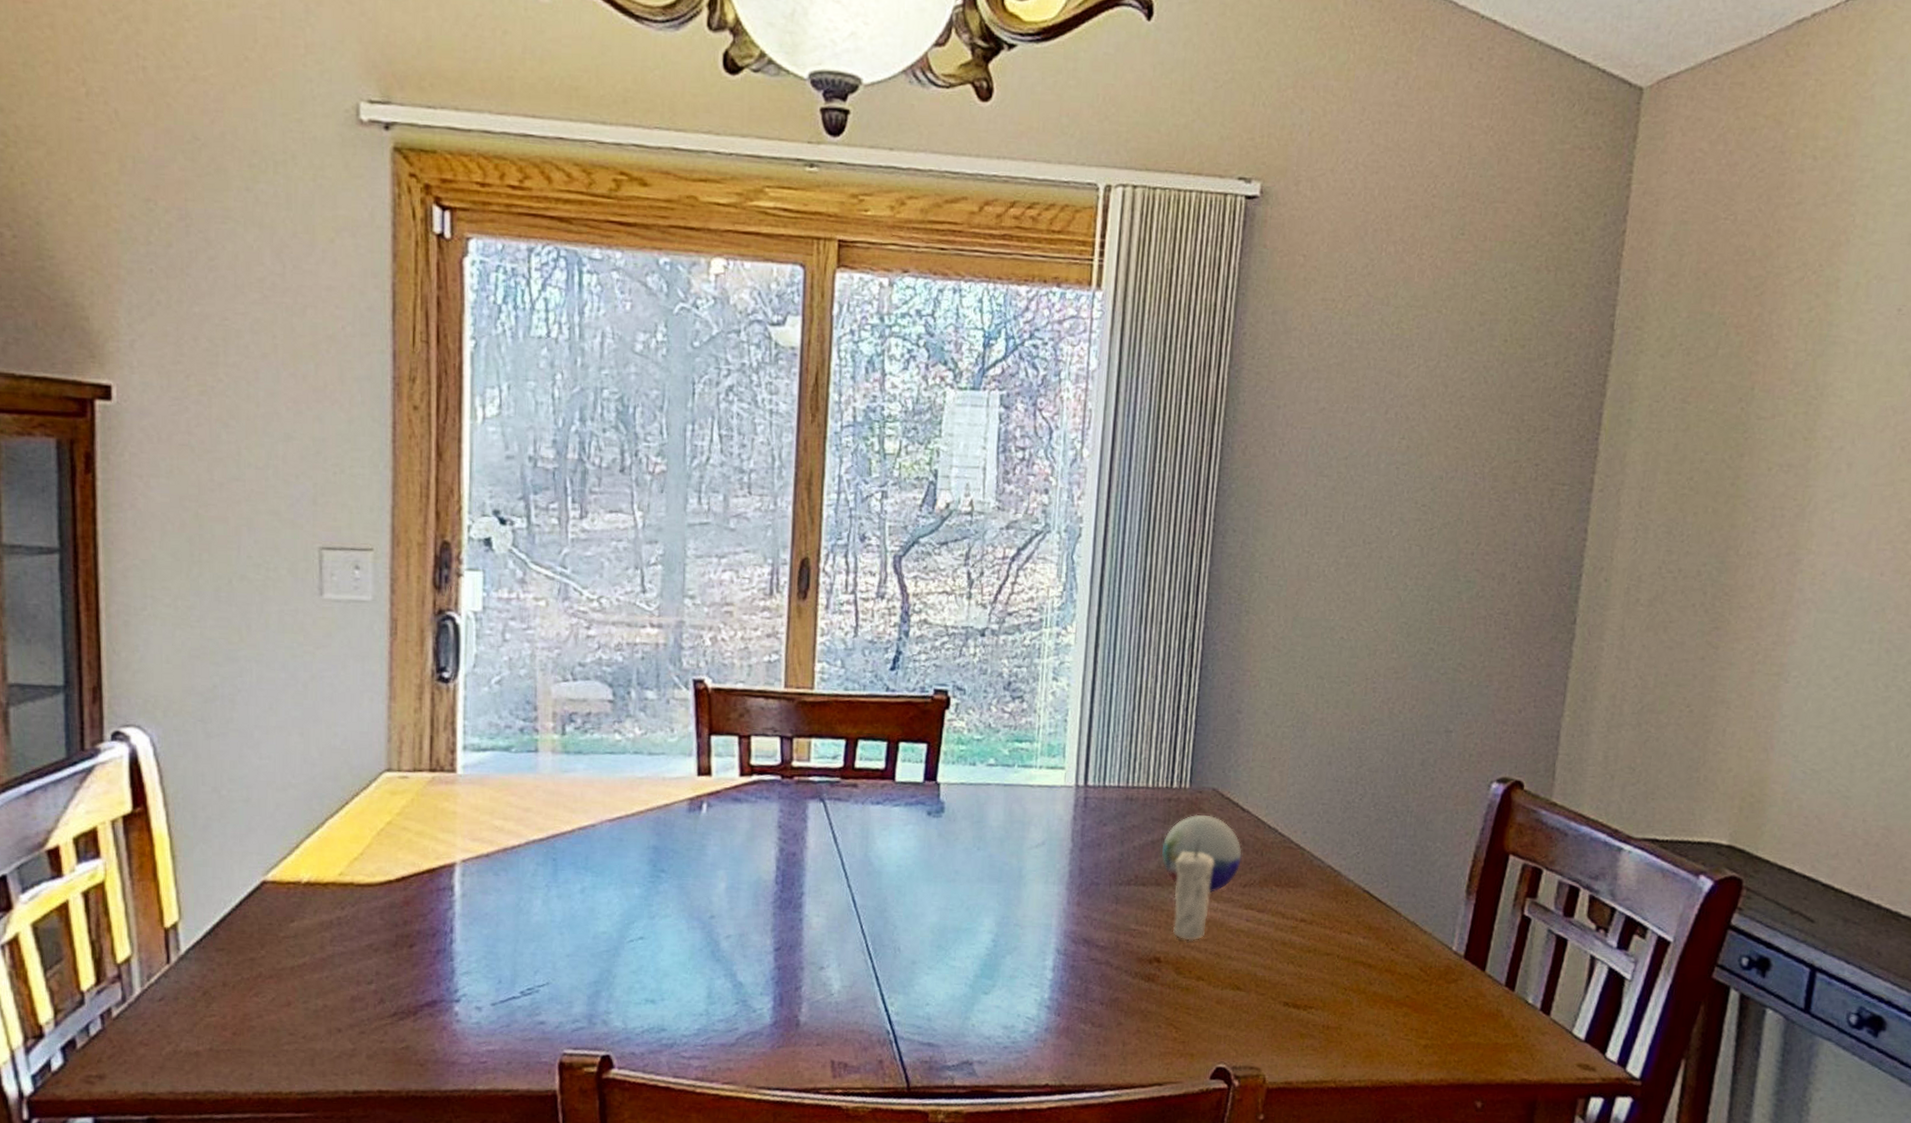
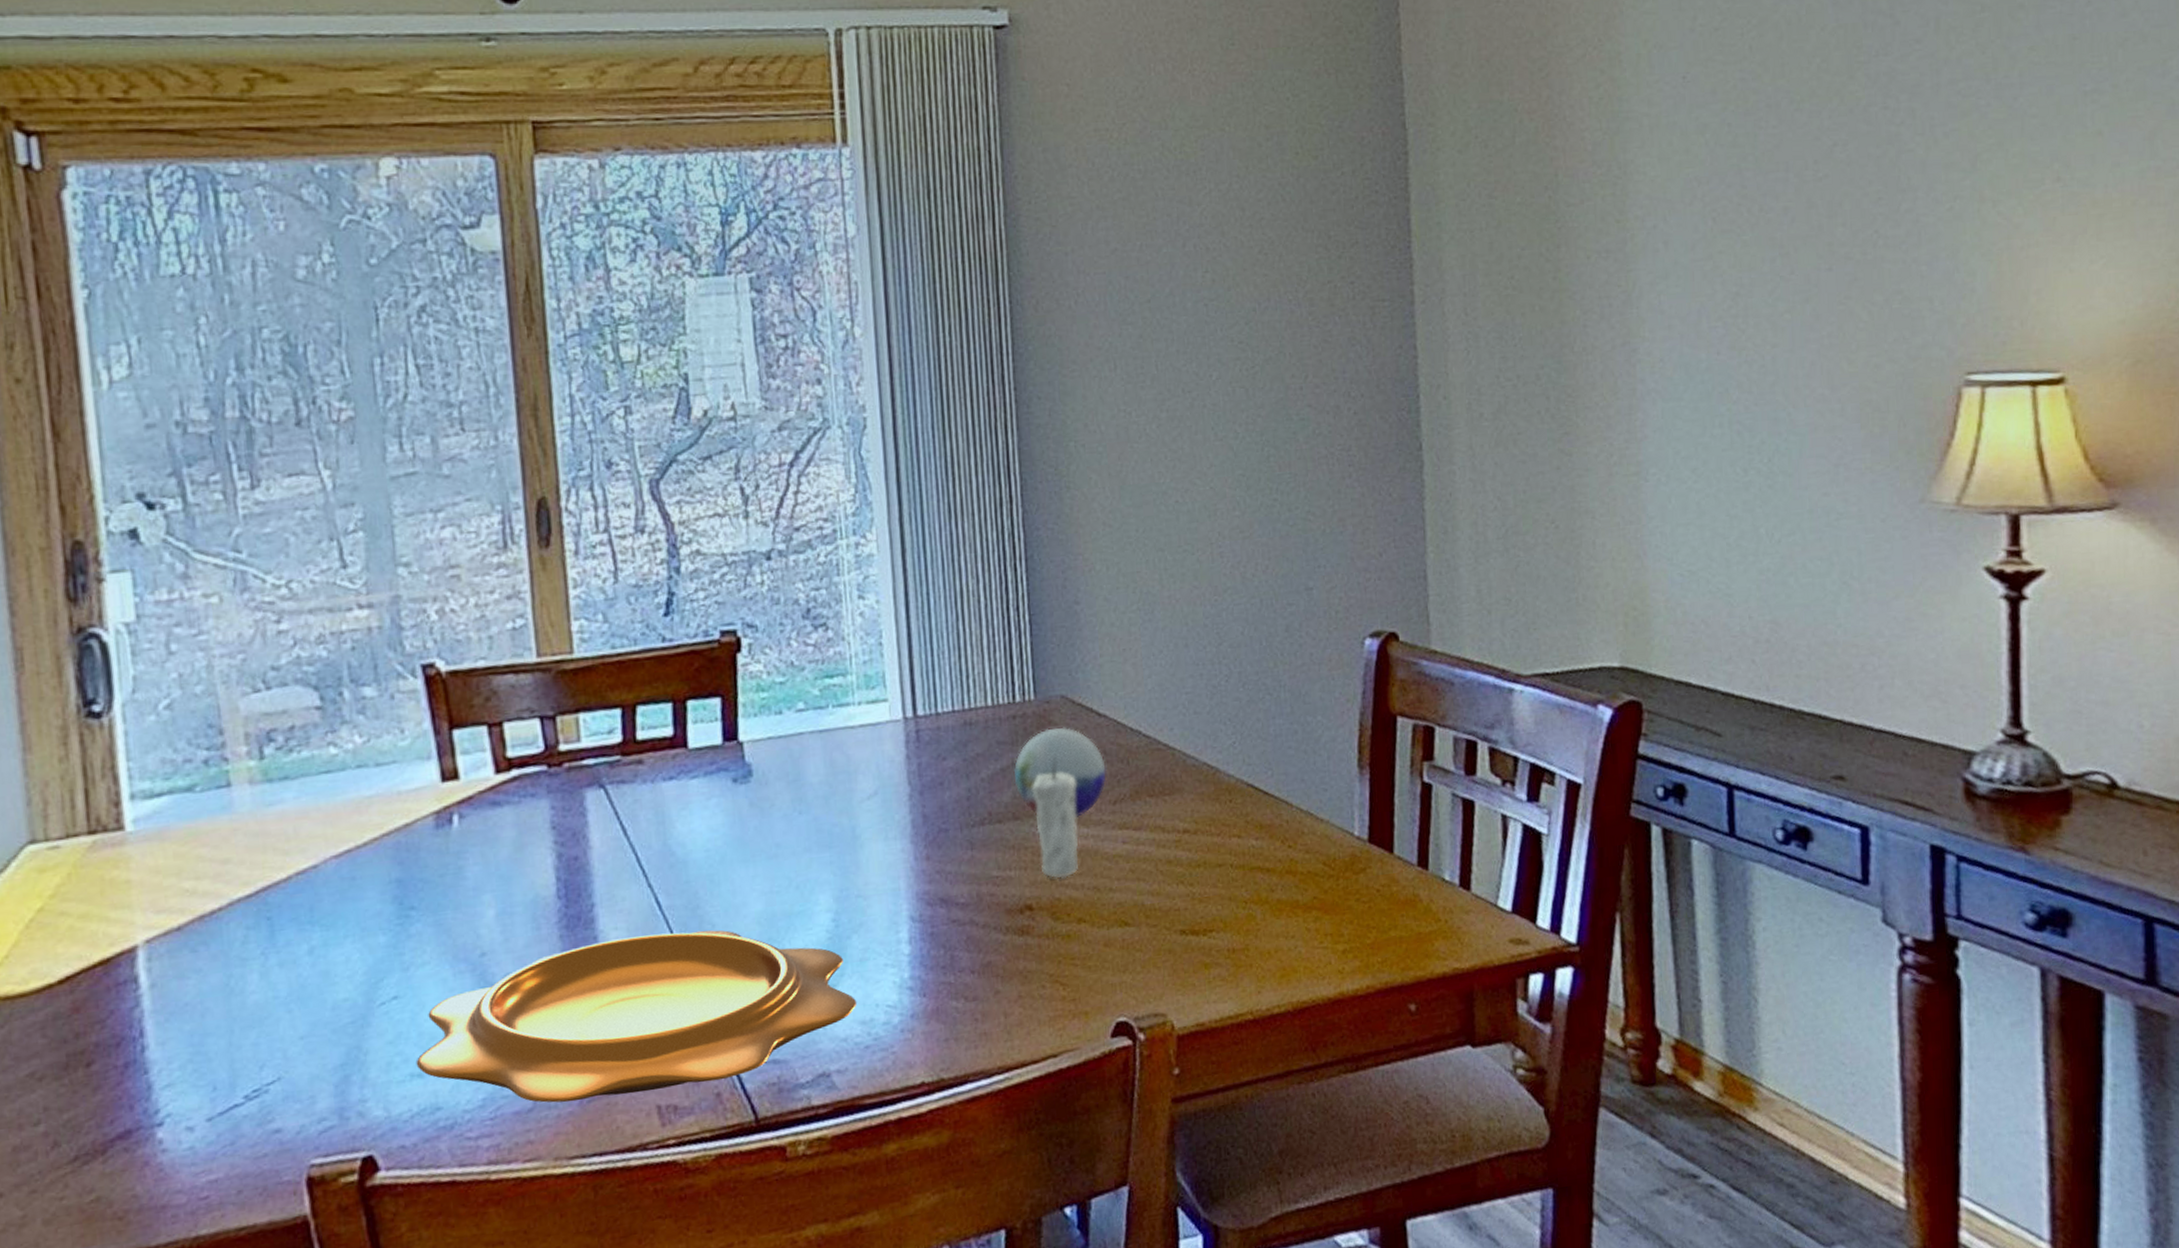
decorative bowl: none [650,924,1003,1051] -> present [416,930,857,1103]

